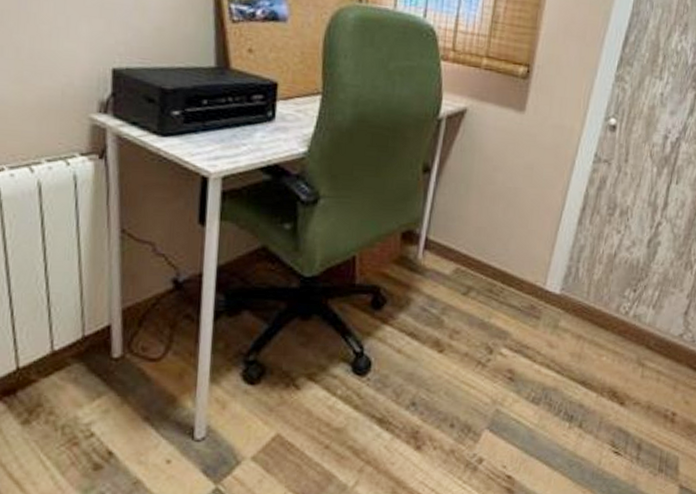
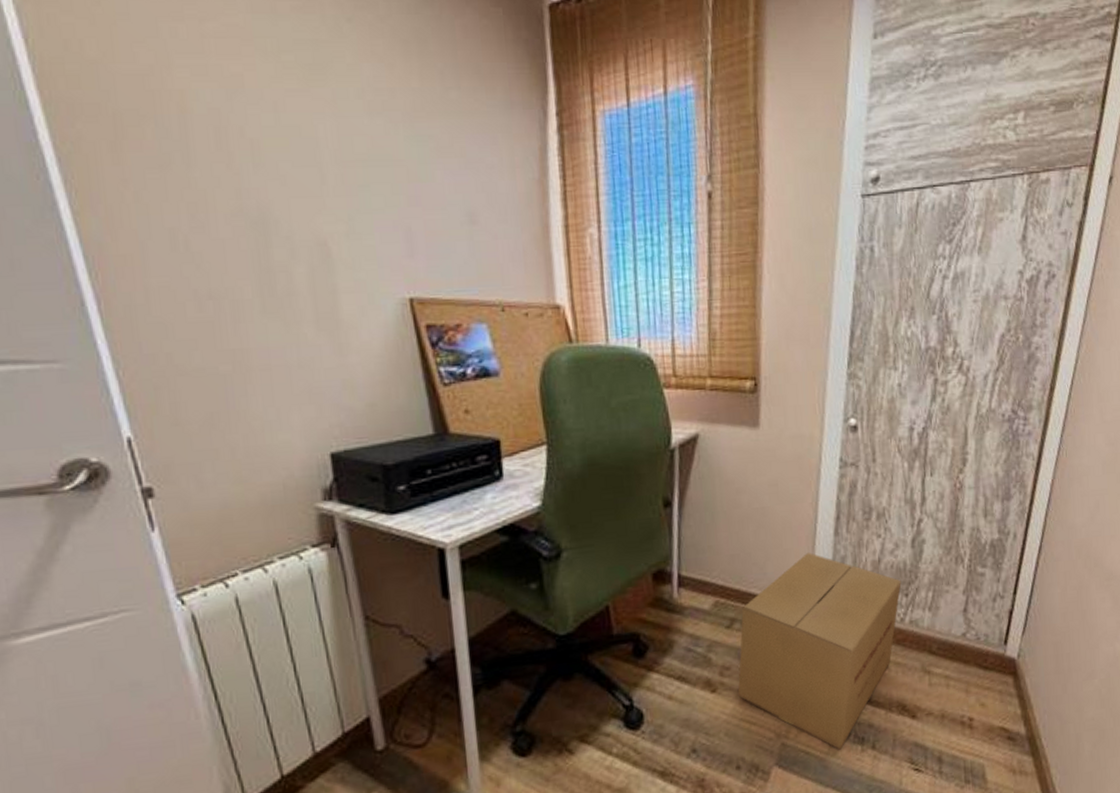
box: none [463,237,632,424] -> present [738,553,902,750]

